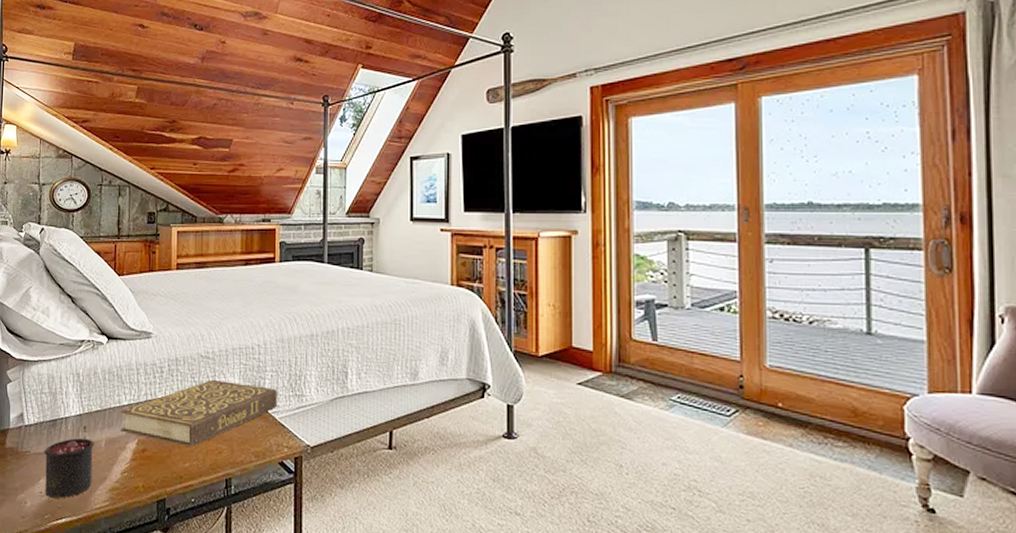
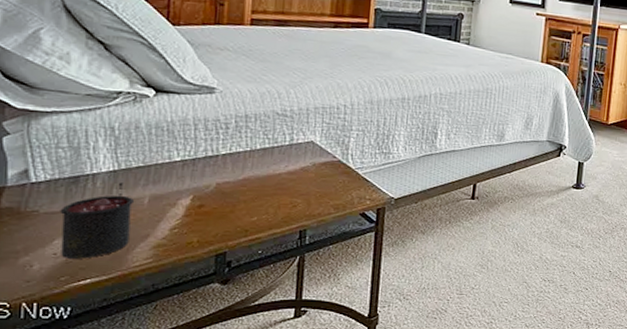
book: present [119,379,277,447] -> none [169,136,363,202]

